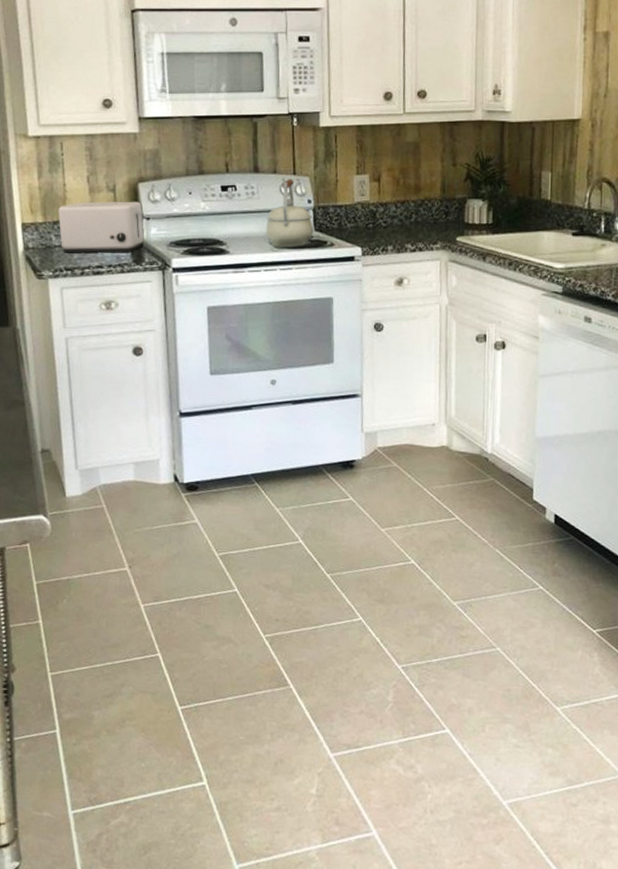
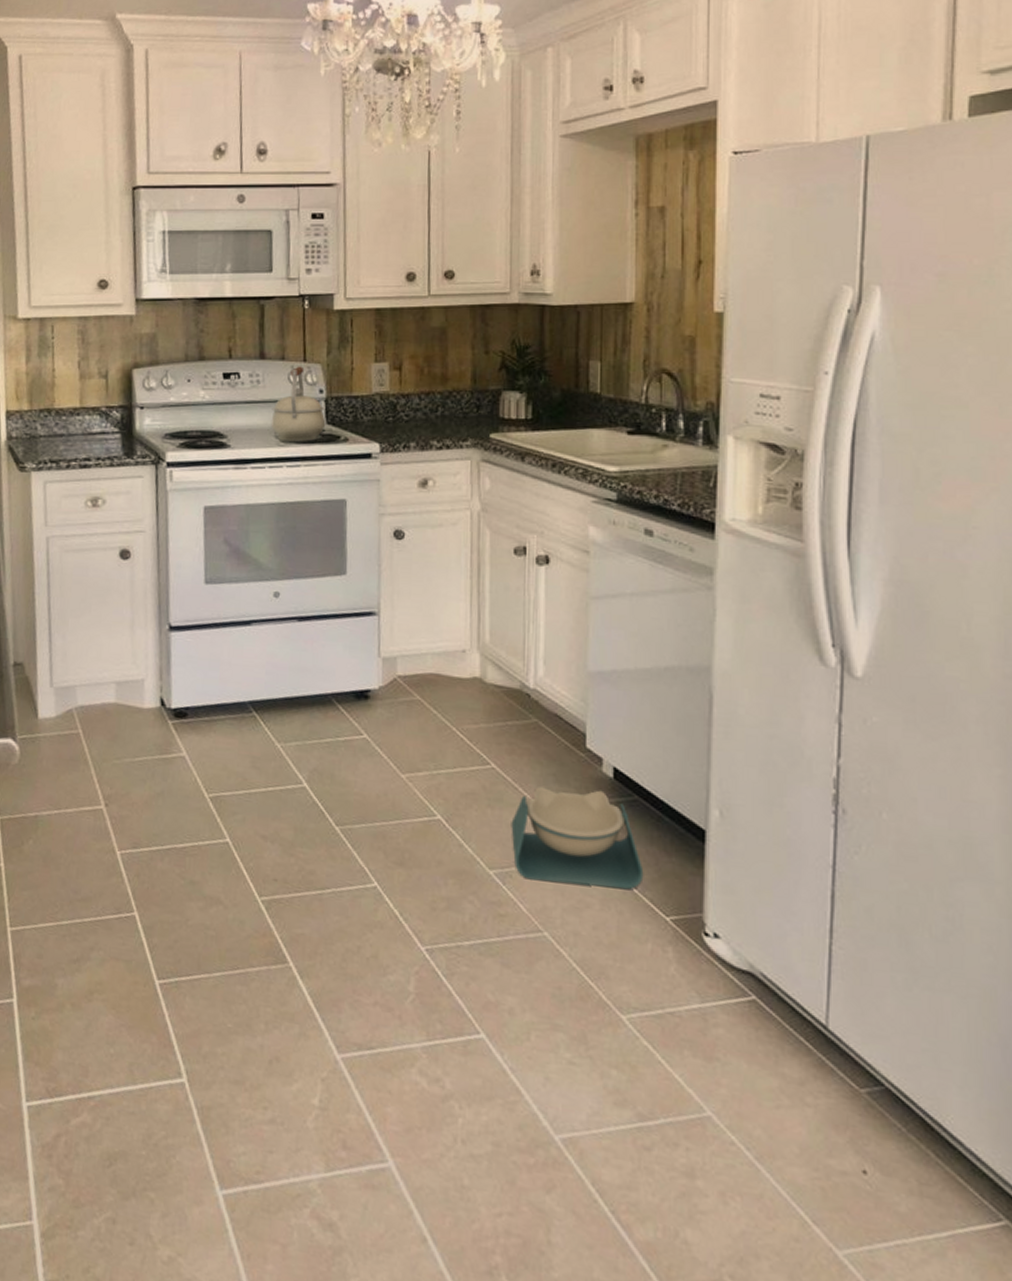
toaster: present [58,201,144,253] -> none [45,388,137,445]
pet bowl: none [471,533,577,611] -> present [511,787,644,890]

